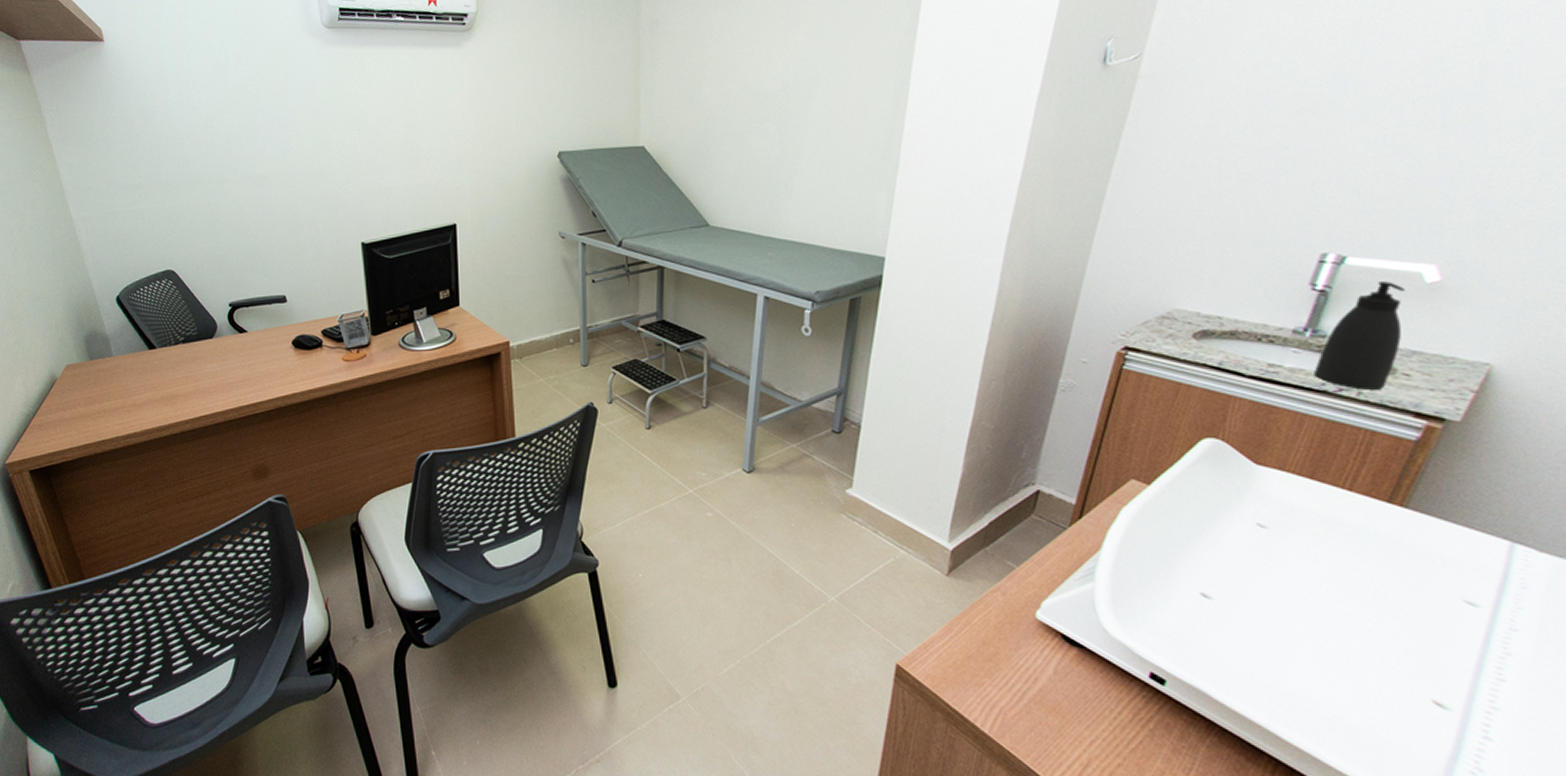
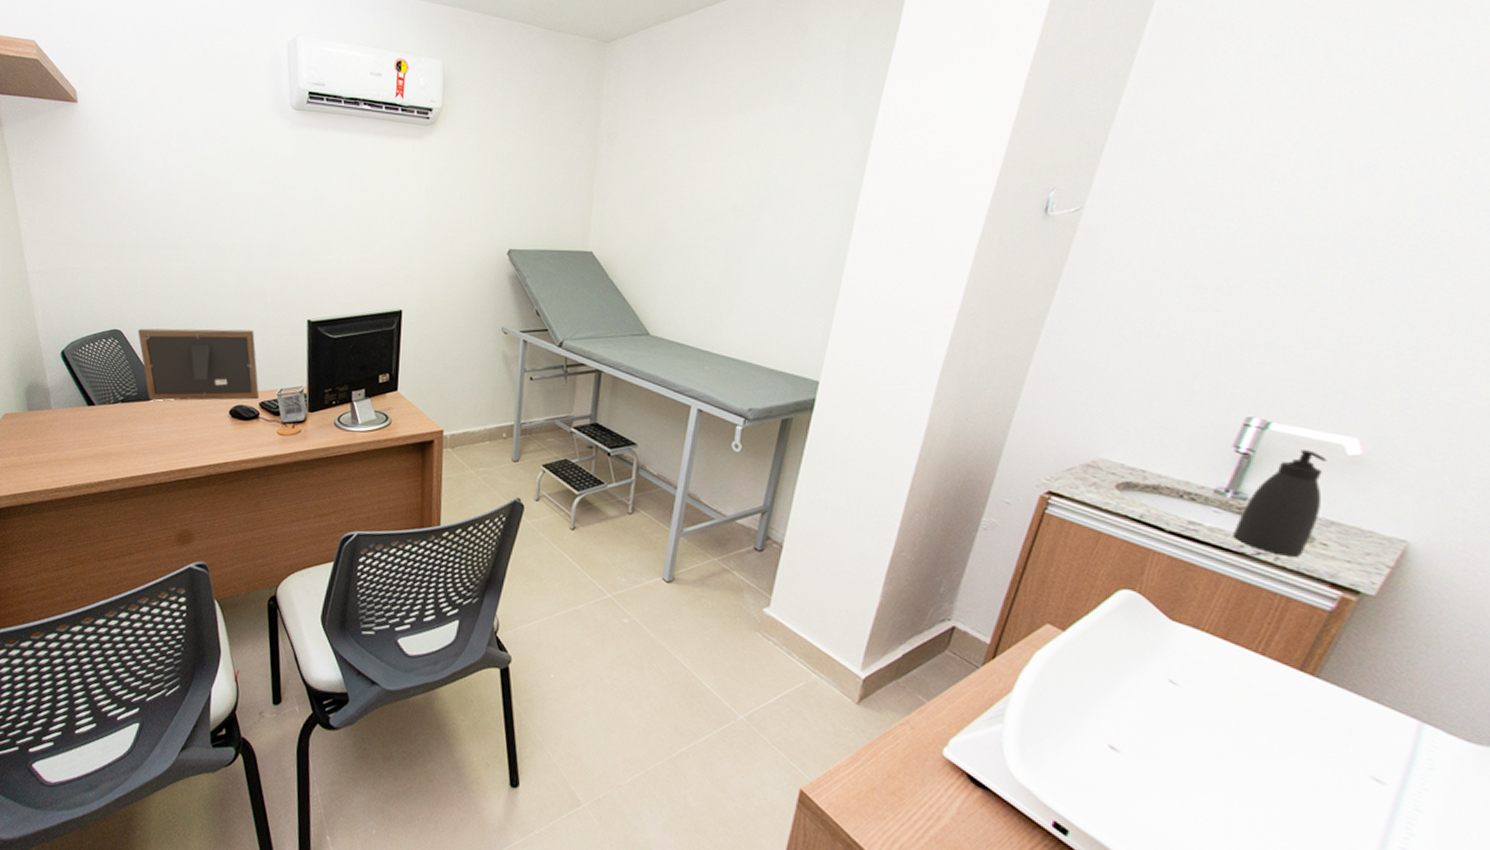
picture frame: none [191,258,321,338] -> present [138,328,260,401]

